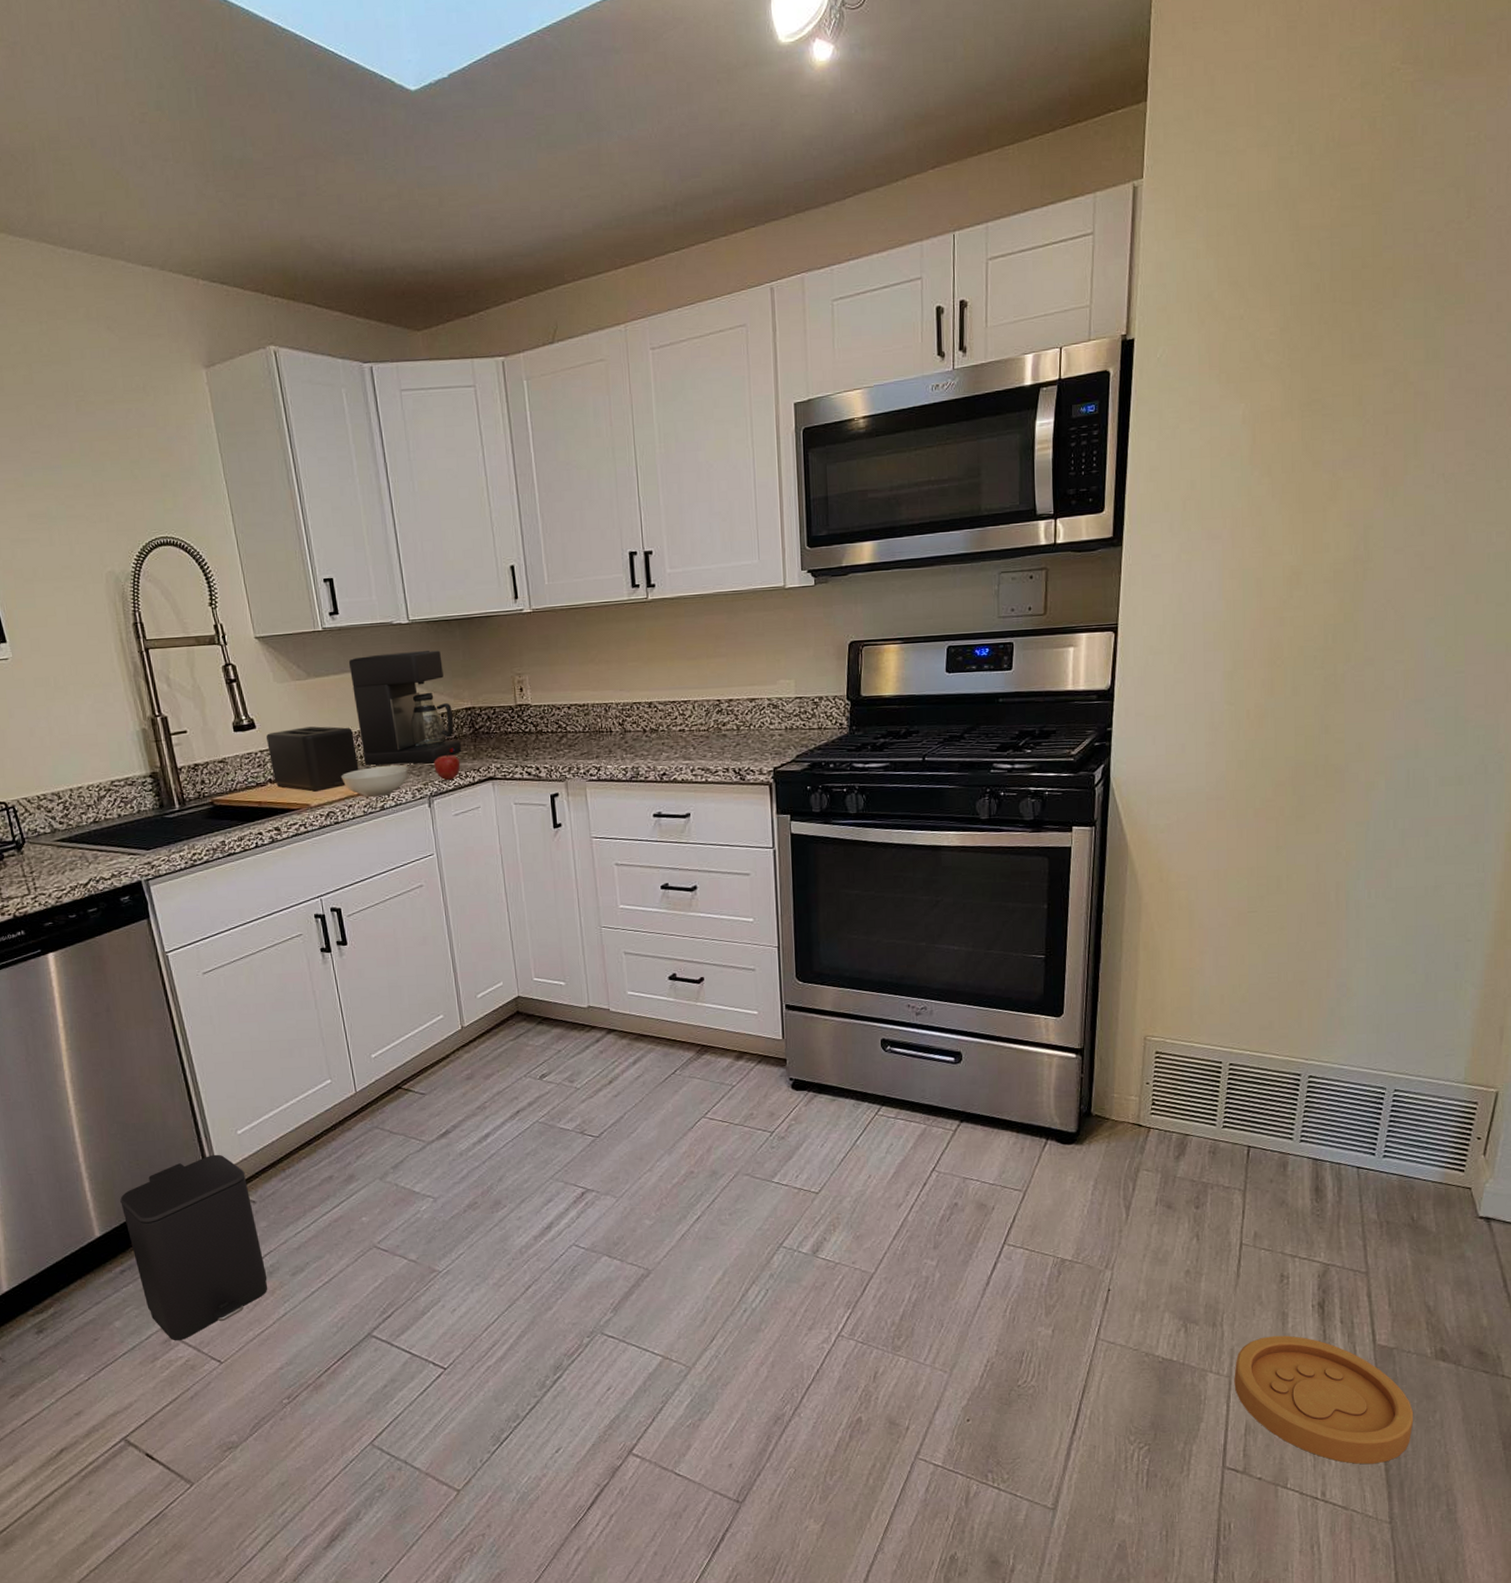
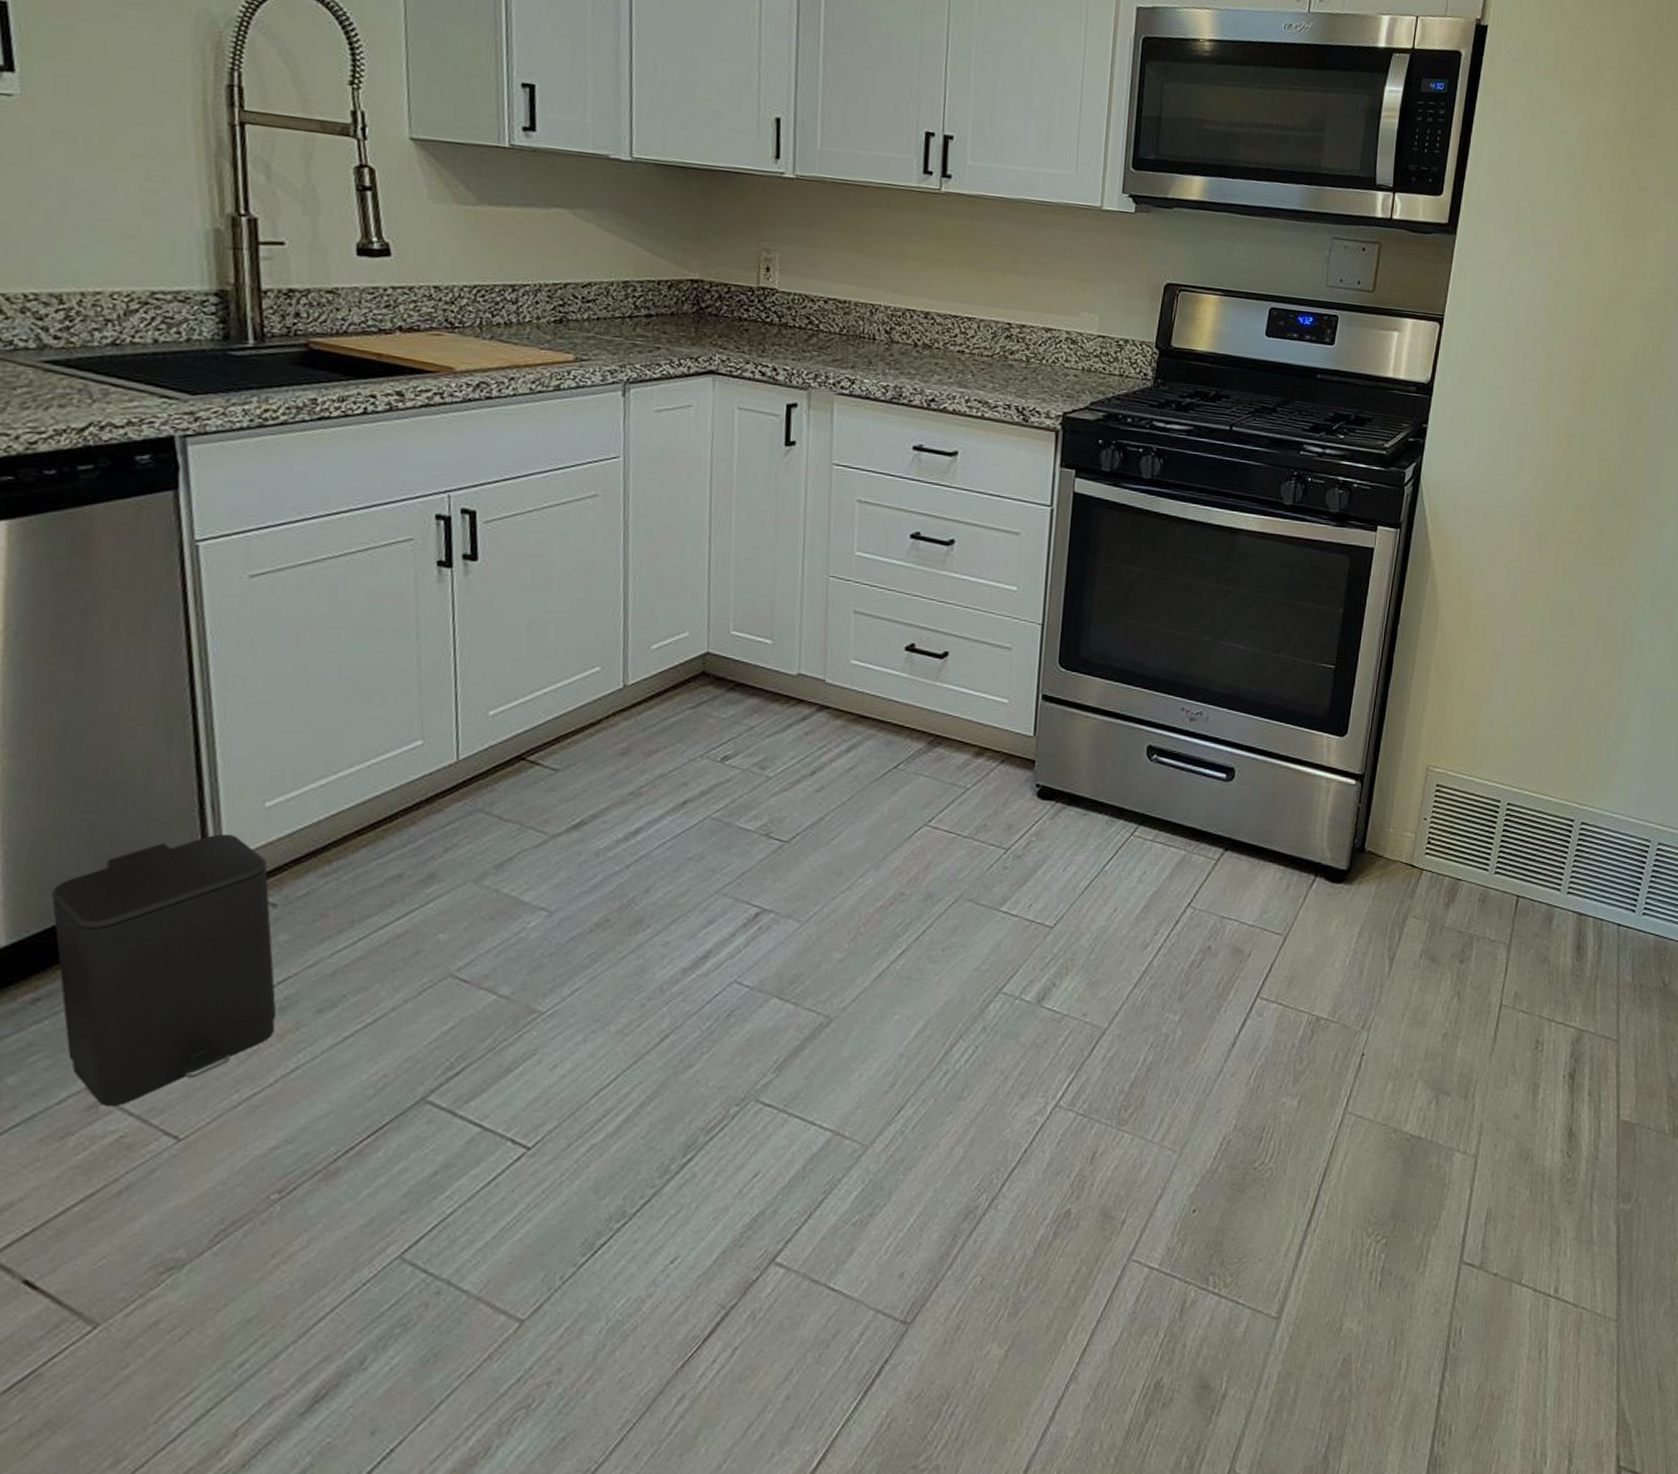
toaster: present [266,726,359,793] -> none [403,265,533,354]
bowl: present [340,765,409,798] -> none [504,333,602,374]
coffee maker: present [349,650,462,766] -> none [540,191,679,341]
fruit: present [434,752,461,781] -> none [637,331,674,367]
pet bowl: present [1234,1335,1414,1465] -> none [1480,1109,1649,1255]

